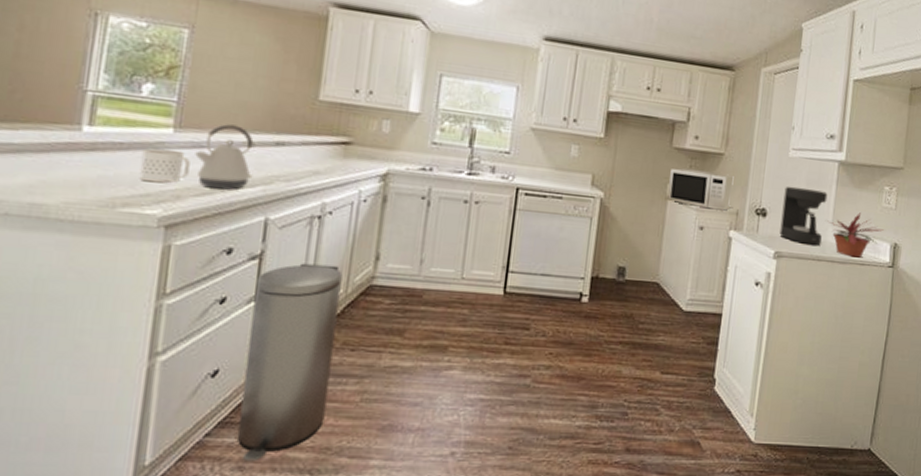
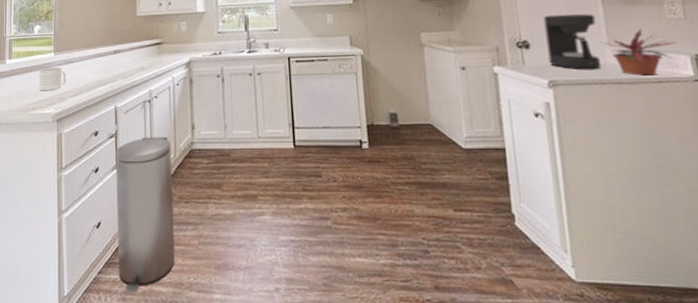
kettle: present [195,124,254,190] -> none [68,44,104,90]
microwave: present [667,167,734,211] -> none [419,14,492,50]

